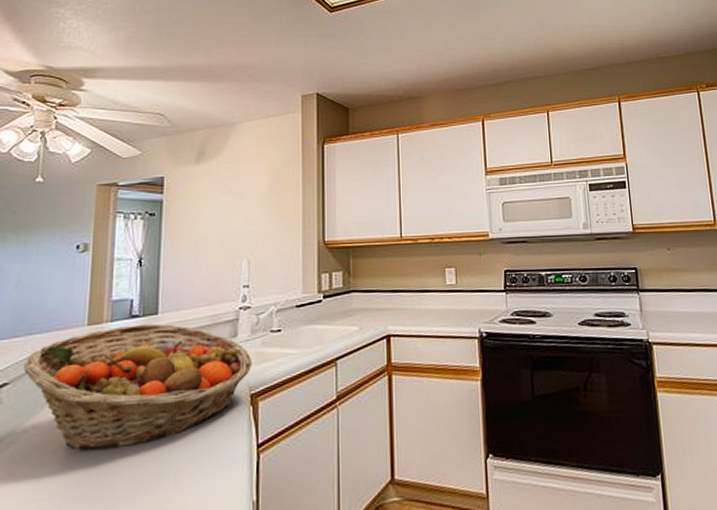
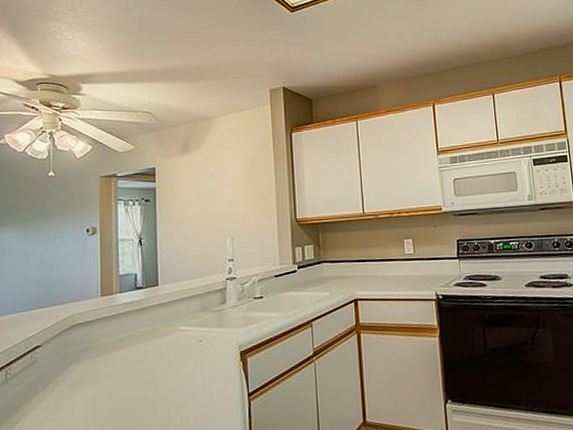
fruit basket: present [22,323,252,452] -> none [51,293,240,401]

